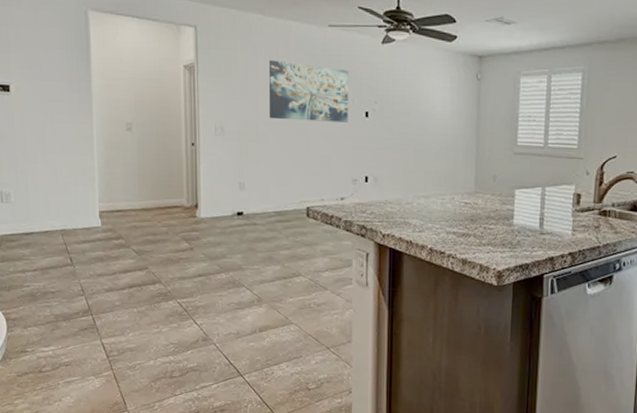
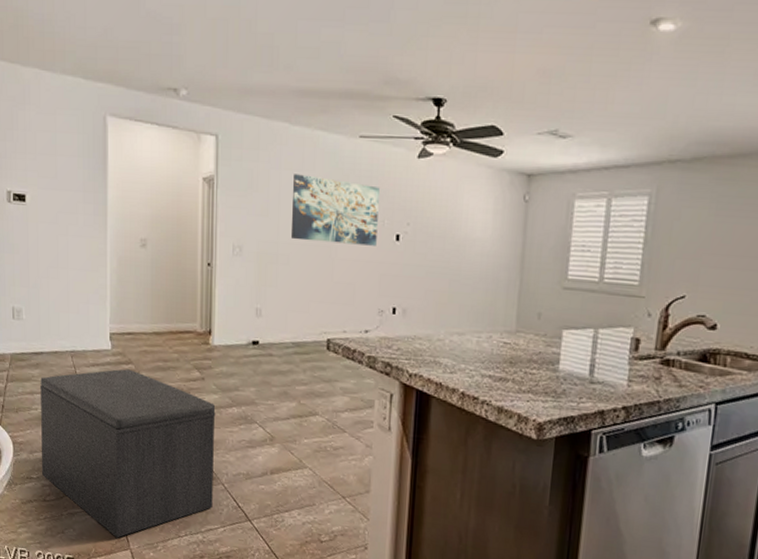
bench: none [31,244,206,402] -> present [39,369,216,538]

